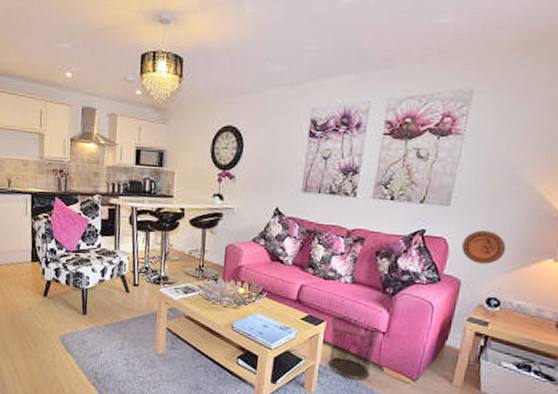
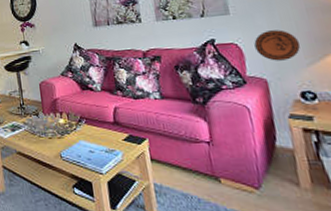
waste bin: present [328,315,381,380] -> none [152,131,209,196]

